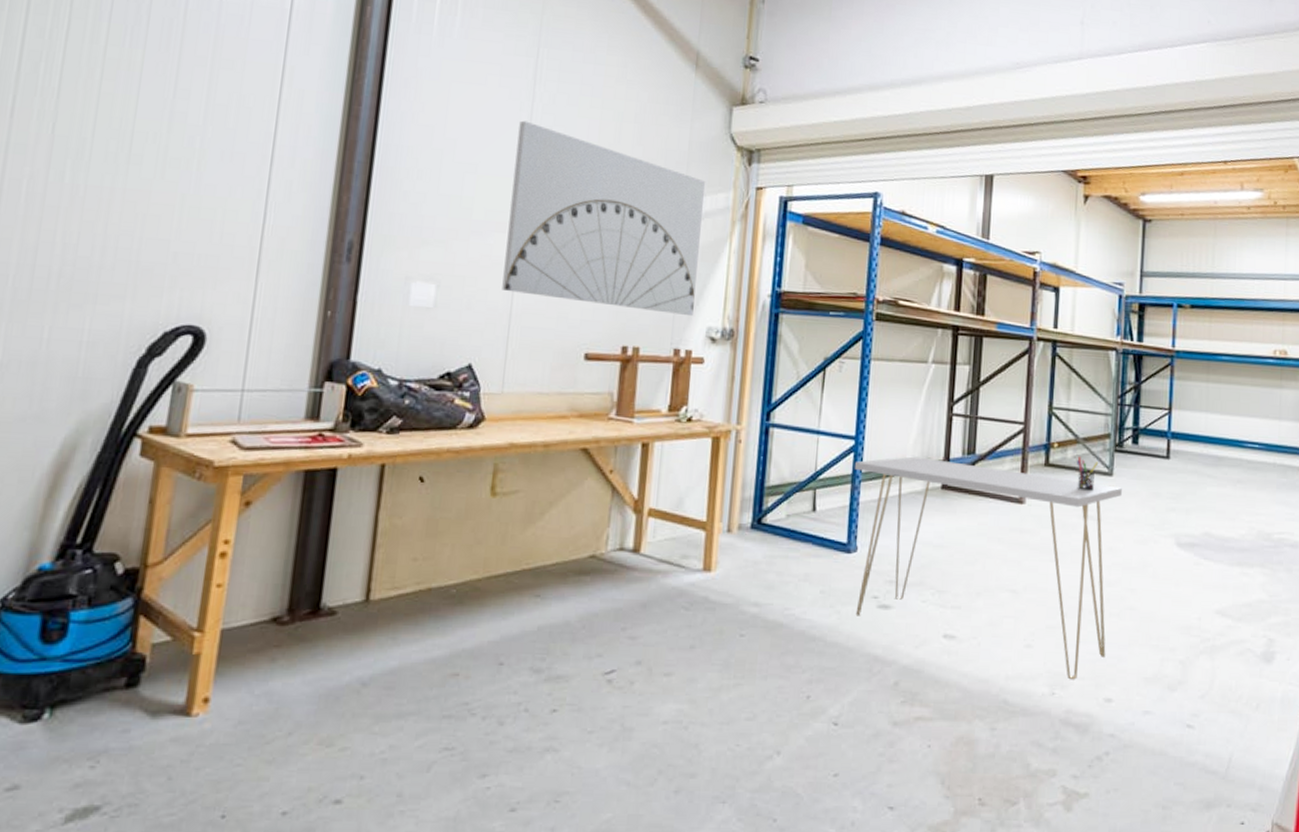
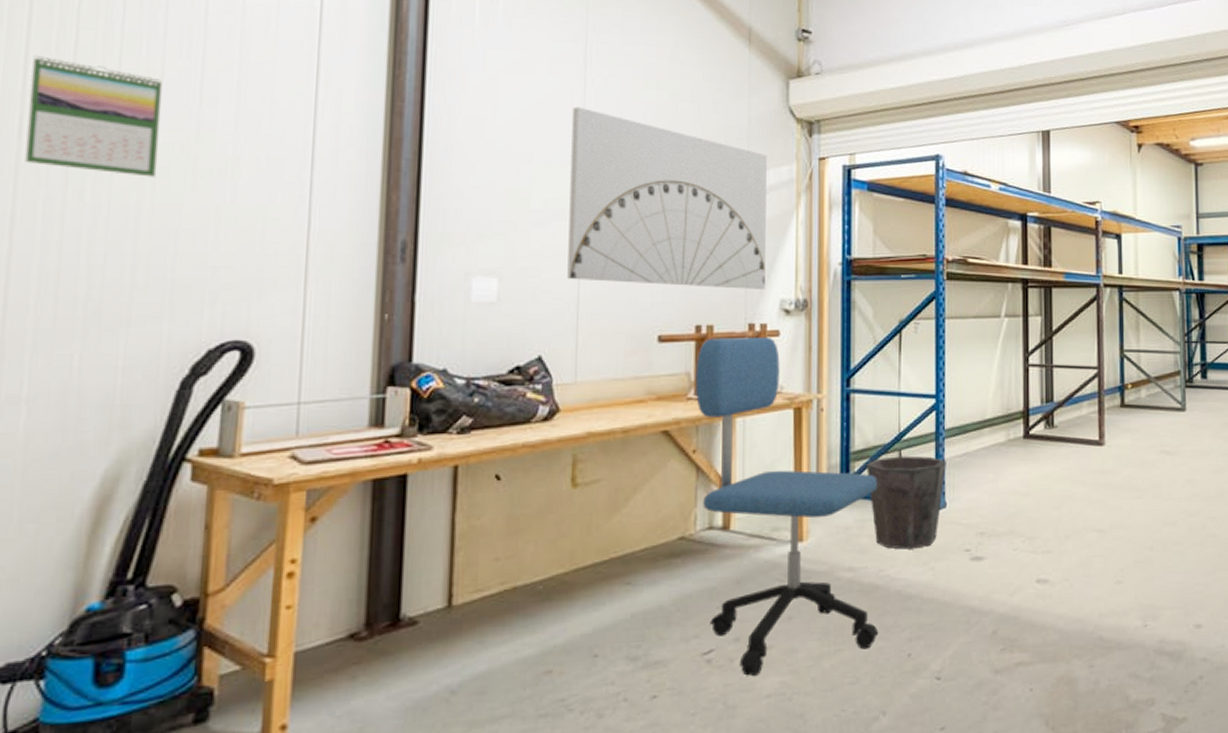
calendar: none [14,40,142,163] -> present [25,55,163,177]
office chair: none [613,360,790,702] -> present [695,336,879,677]
waste bin: none [779,495,861,591] -> present [867,455,946,550]
console table: present [854,456,1122,680] -> none [937,409,1195,611]
pen holder: present [1077,456,1099,491] -> none [1151,395,1172,427]

